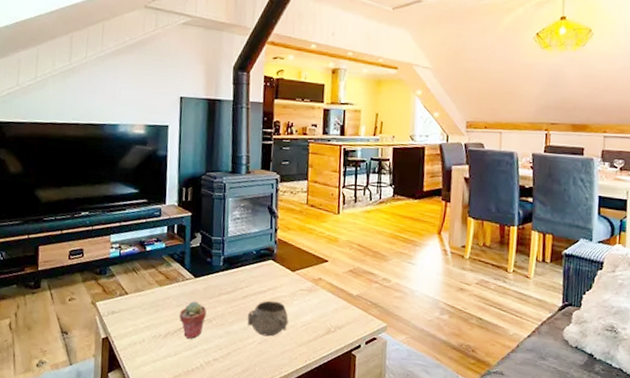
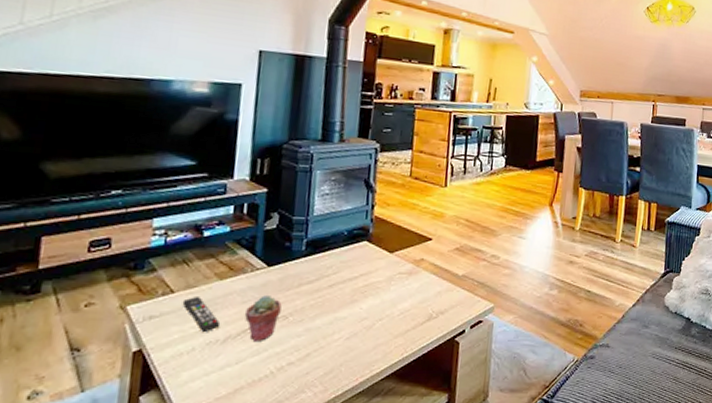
remote control: none [134,298,162,328] -> present [182,295,221,333]
decorative bowl: present [247,300,289,337] -> none [332,288,384,330]

